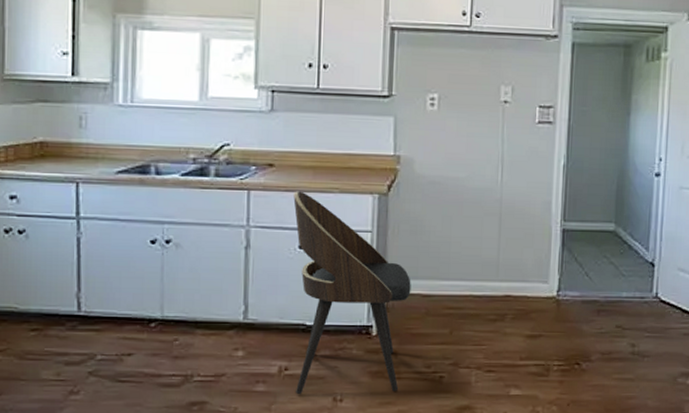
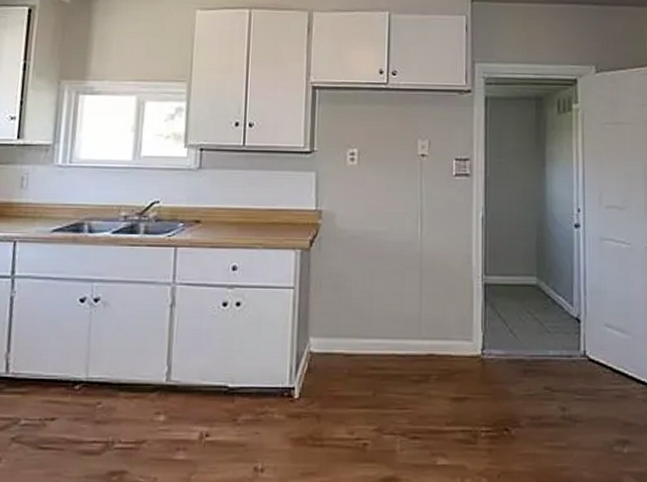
dining chair: present [293,191,411,395] -> none [216,247,333,464]

